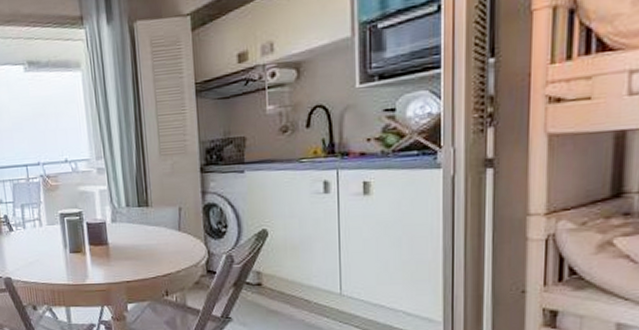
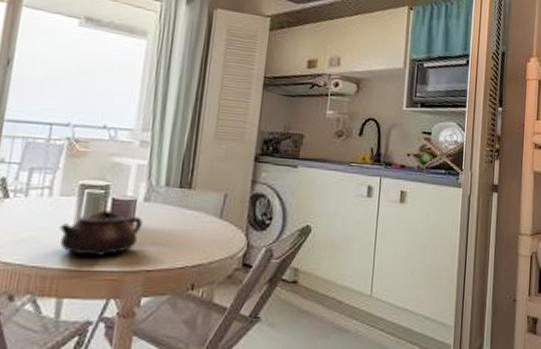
teapot: none [53,233,115,272] -> present [59,210,143,256]

